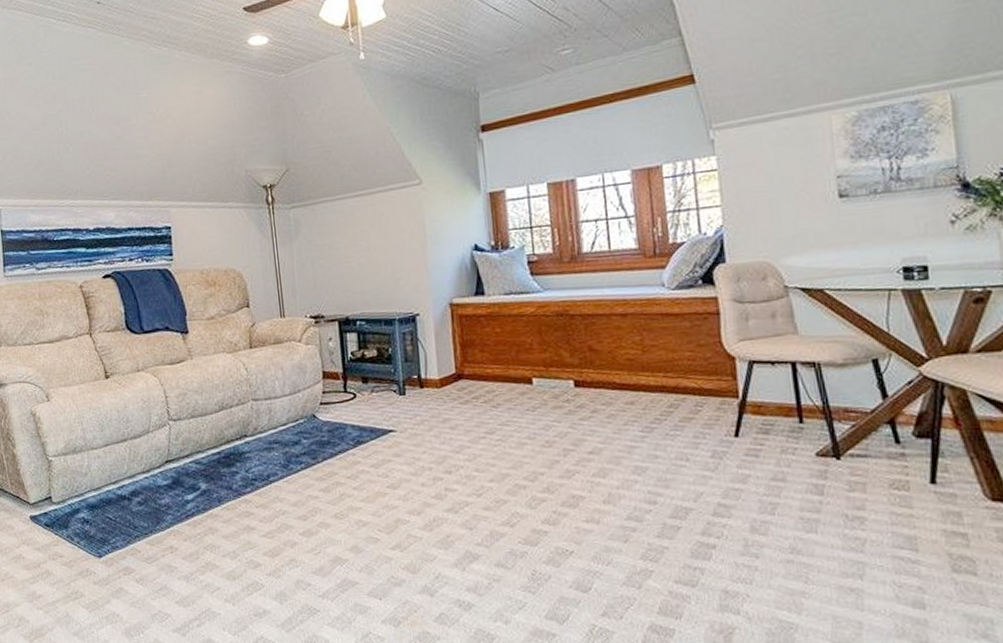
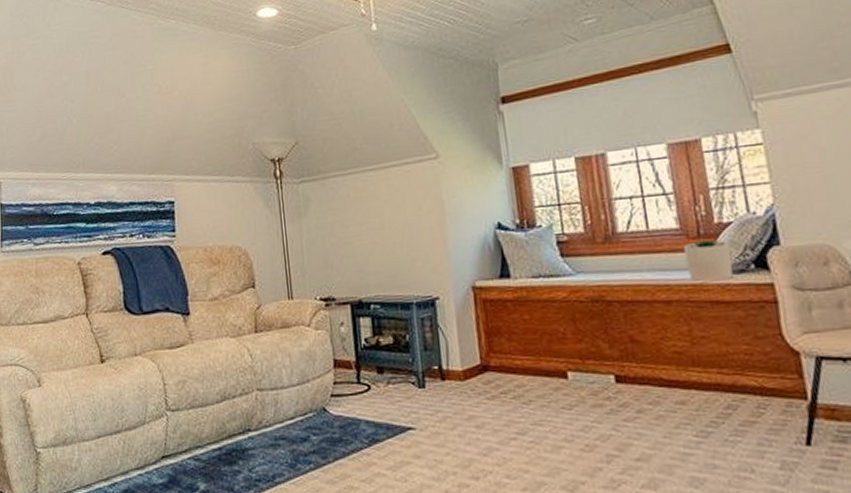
planter: none [640,258,683,297] -> present [683,240,734,283]

